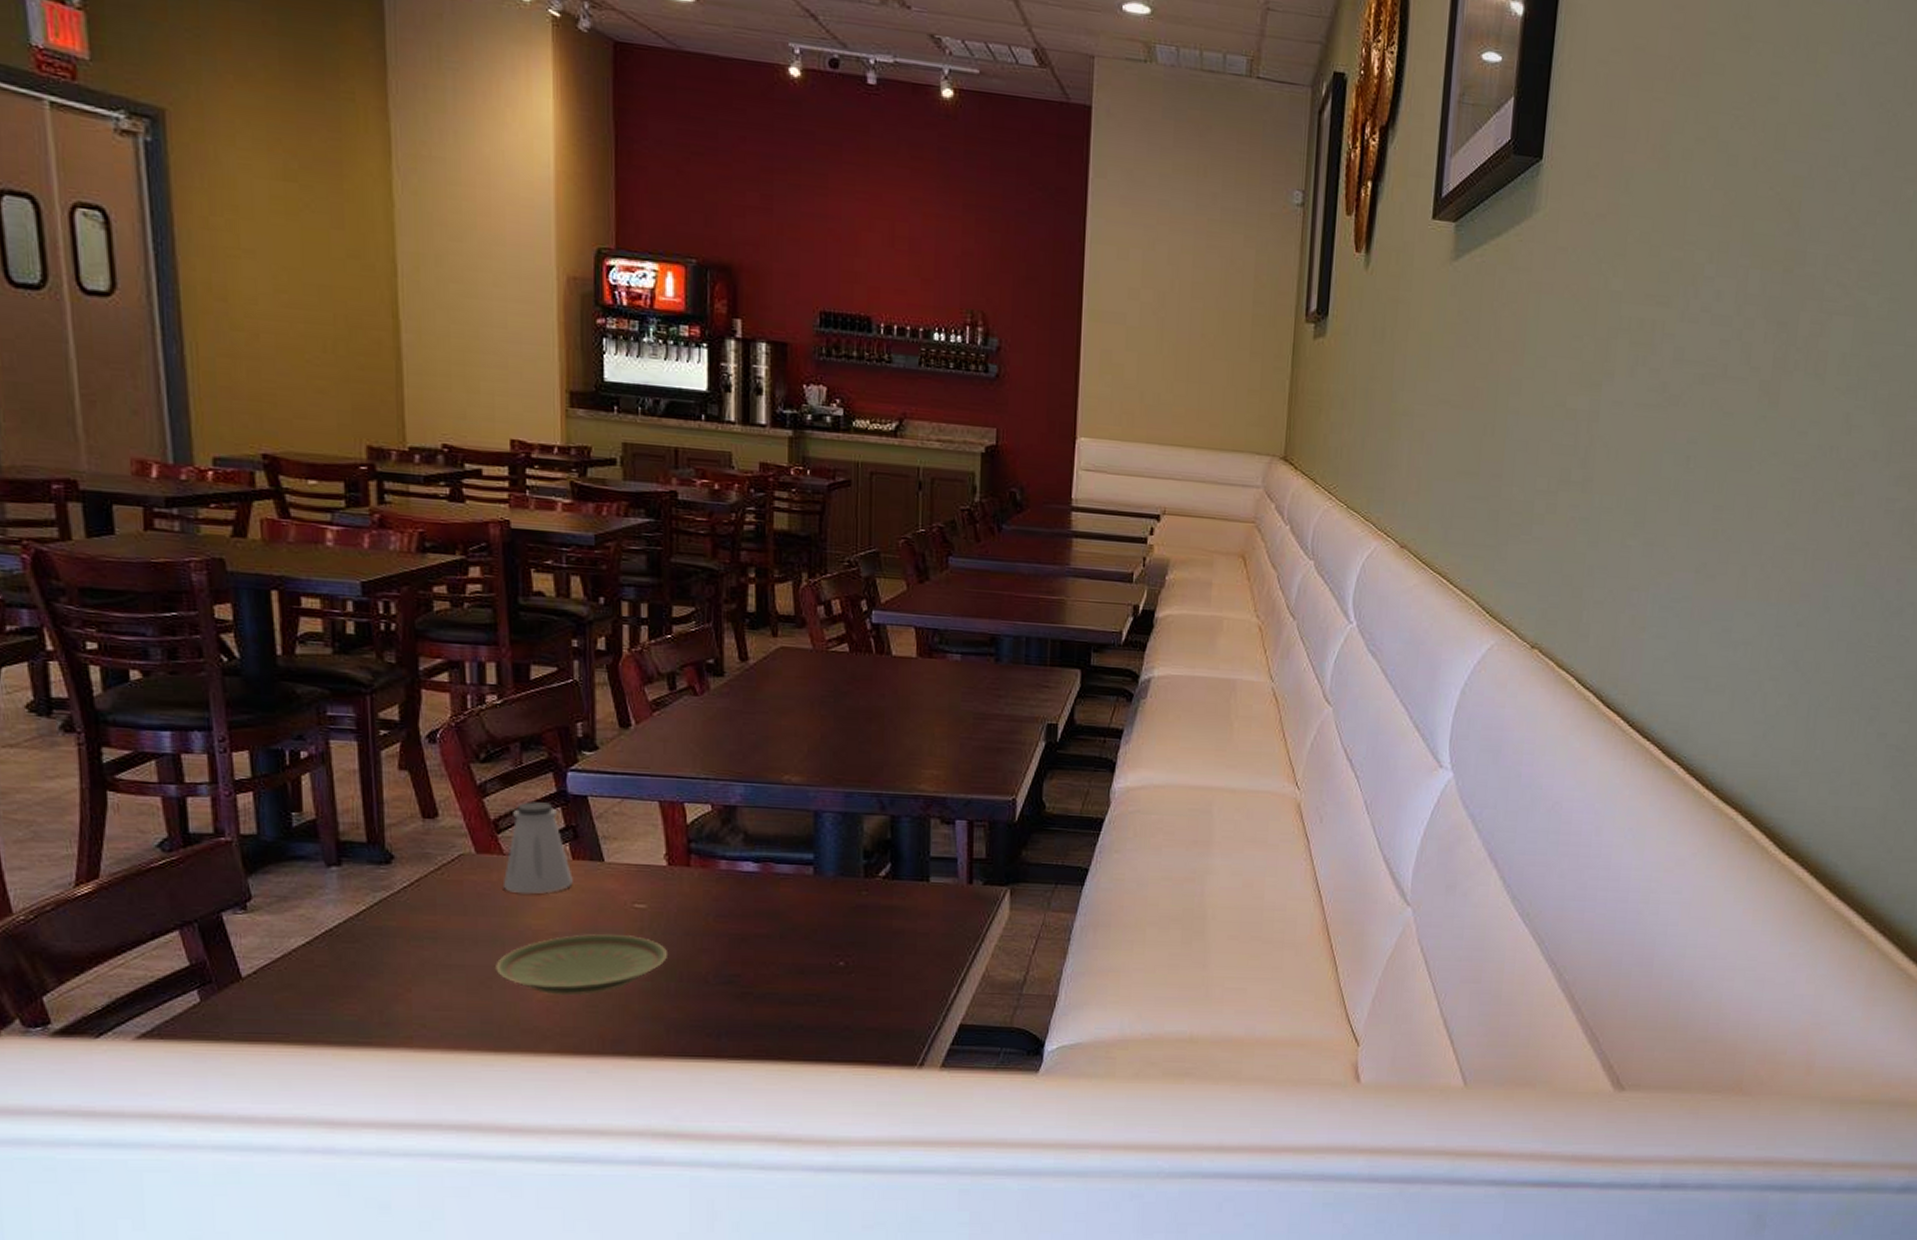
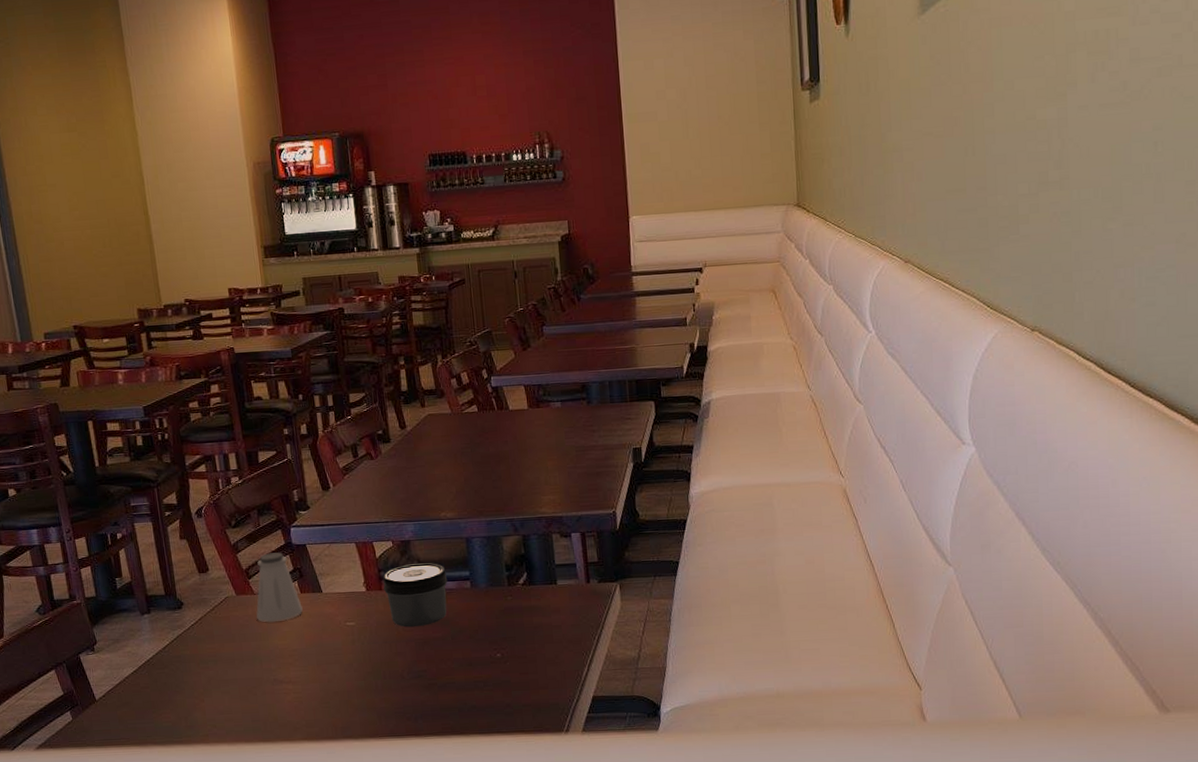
plate: present [496,934,669,996] -> none [257,647,374,696]
jar: none [693,837,783,919] -> present [383,563,448,628]

